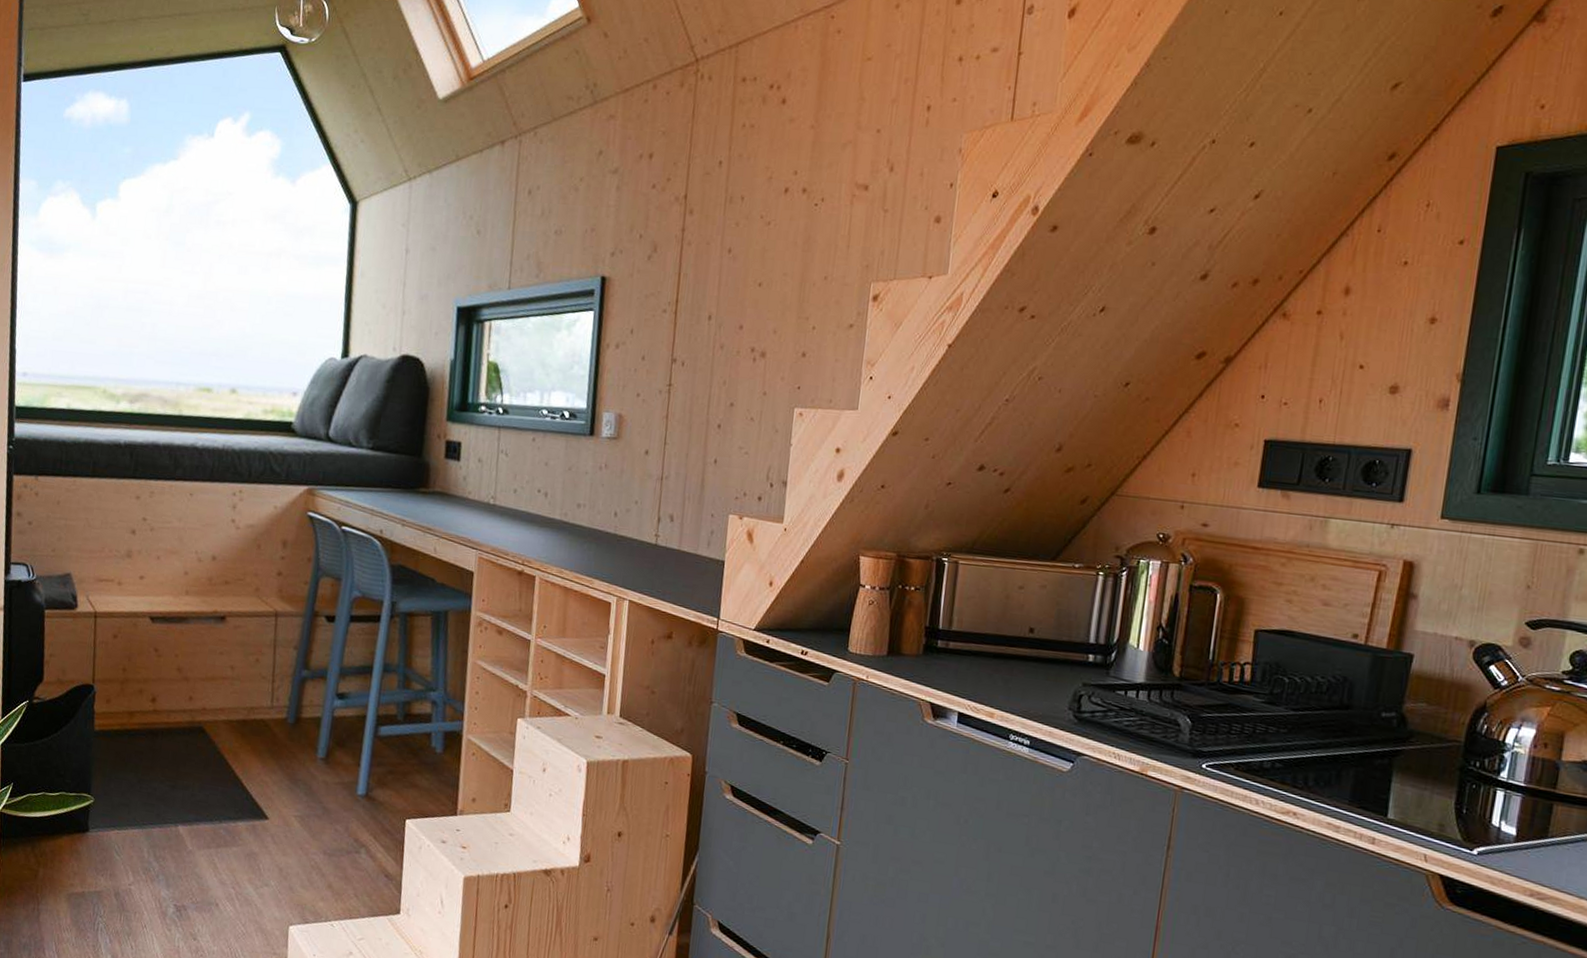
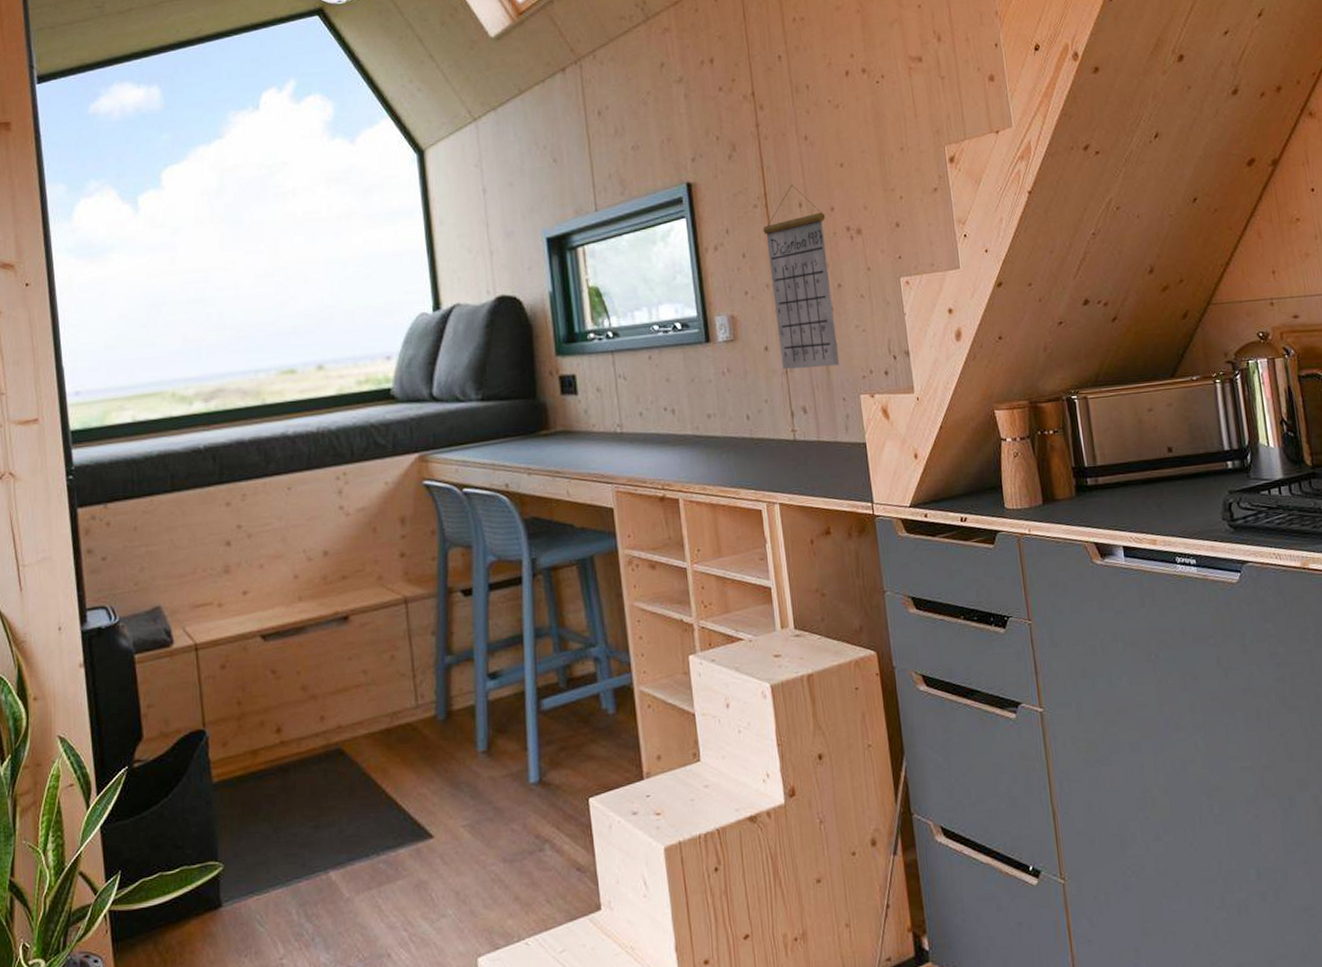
calendar: none [658,296,733,483] -> present [763,185,840,369]

